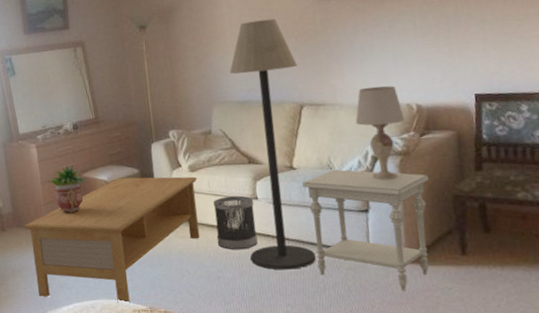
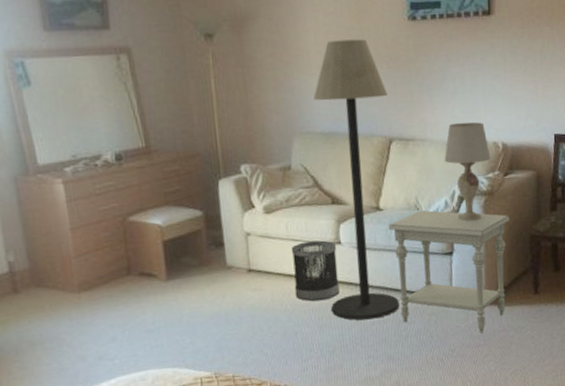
coffee table: present [24,176,200,304] -> none [47,219,276,373]
potted plant: present [48,163,87,213] -> none [80,204,135,266]

